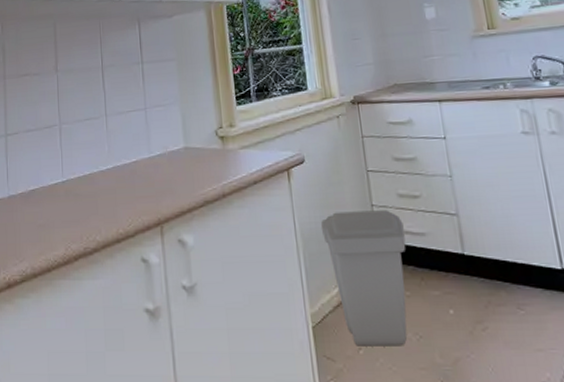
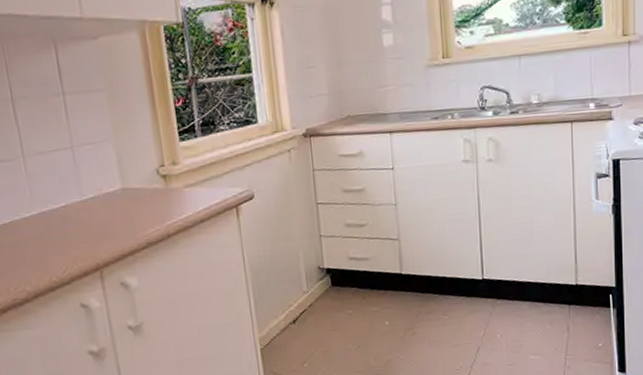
trash can: present [321,210,408,346] -> none [270,239,351,361]

